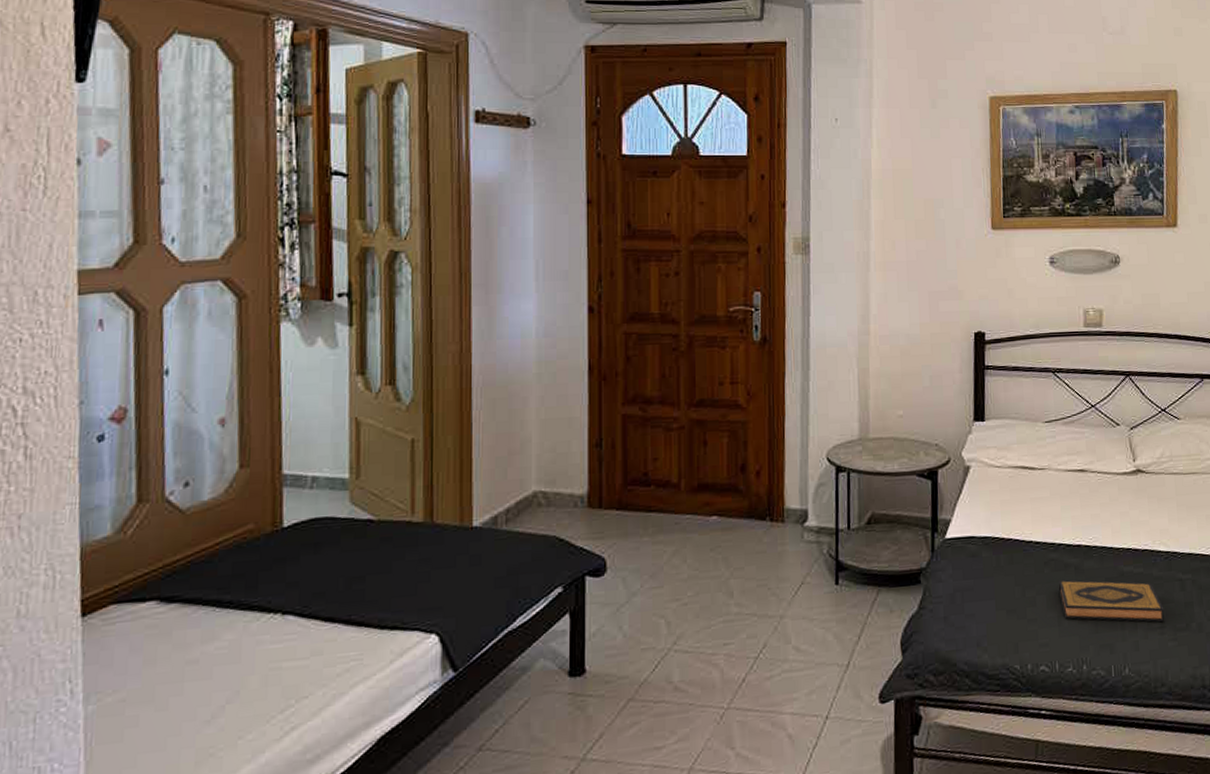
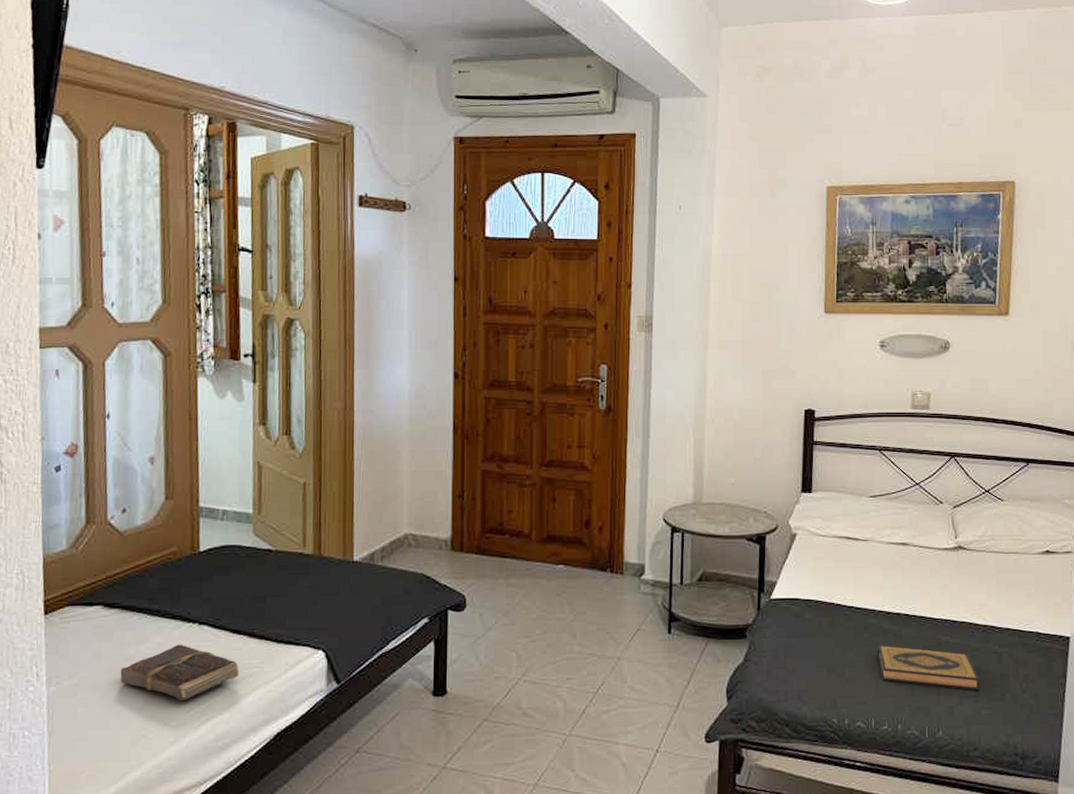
book: none [180,639,333,708] -> present [120,644,239,700]

